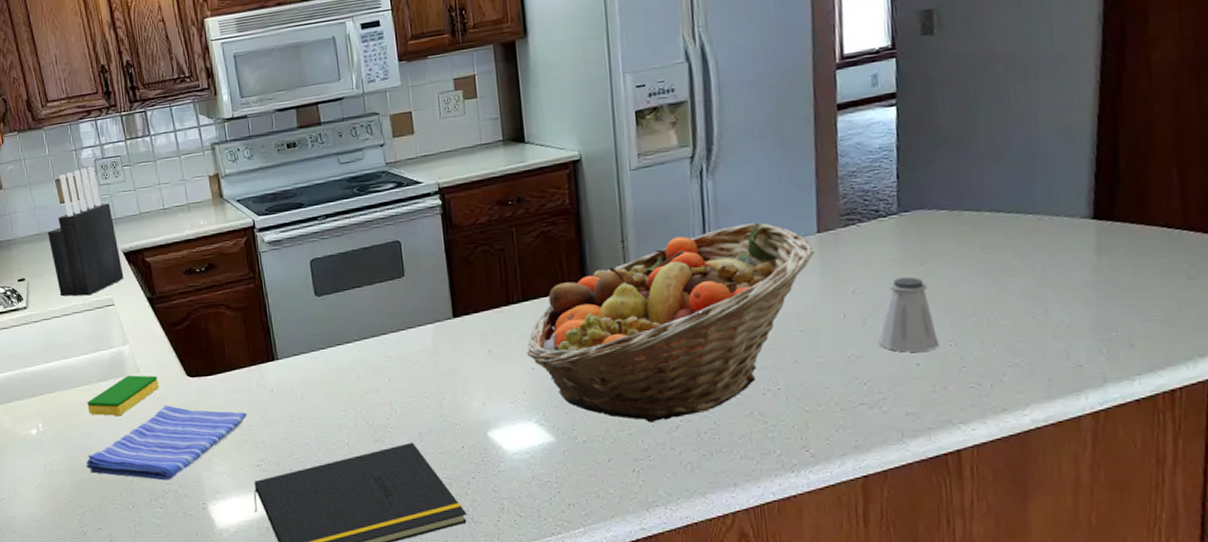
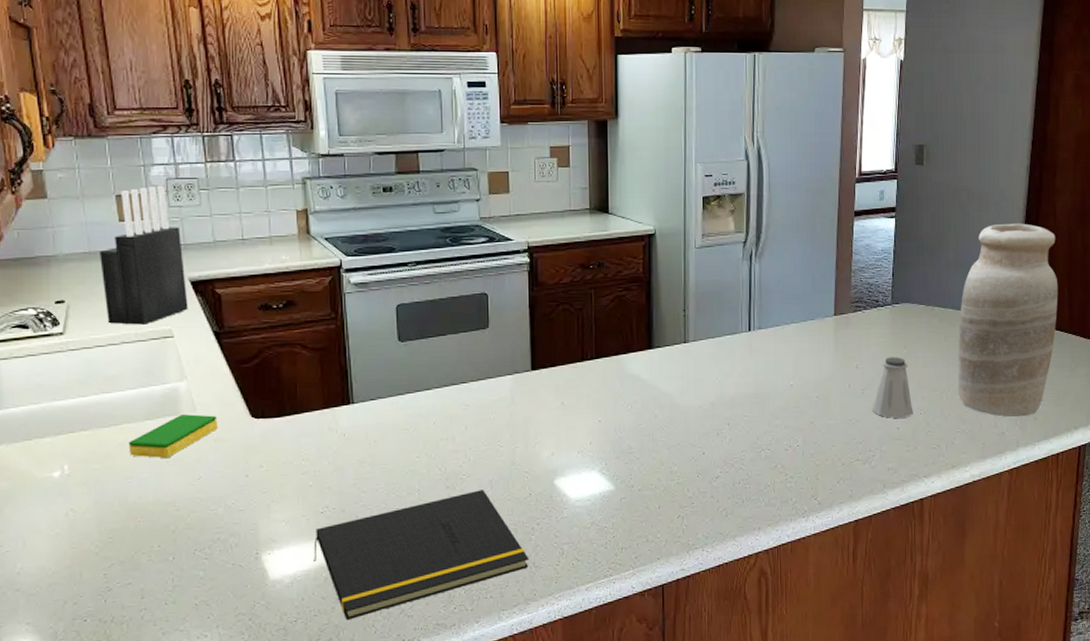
dish towel: present [86,405,247,481] -> none [119,448,314,529]
fruit basket: present [527,222,814,423] -> none [595,303,831,473]
vase: none [1001,90,1162,345] -> present [957,223,1058,418]

